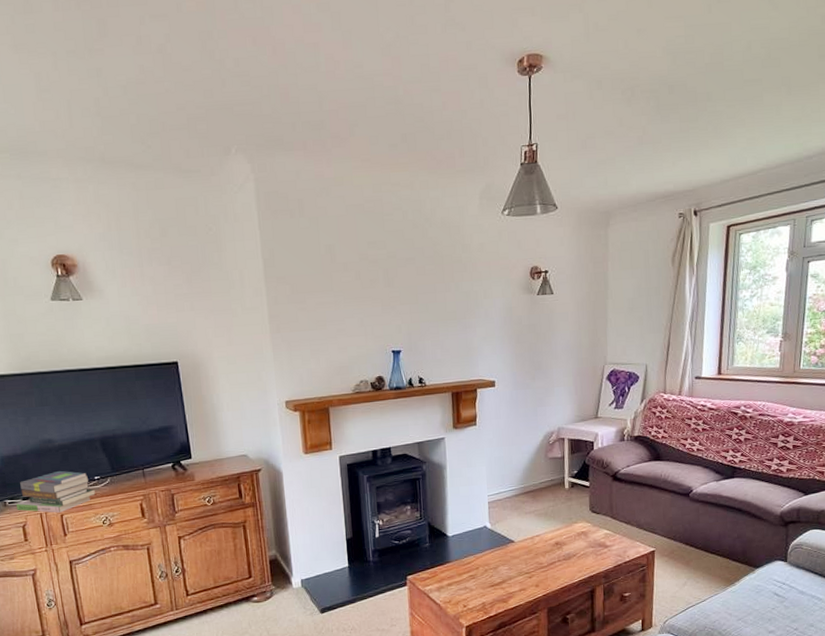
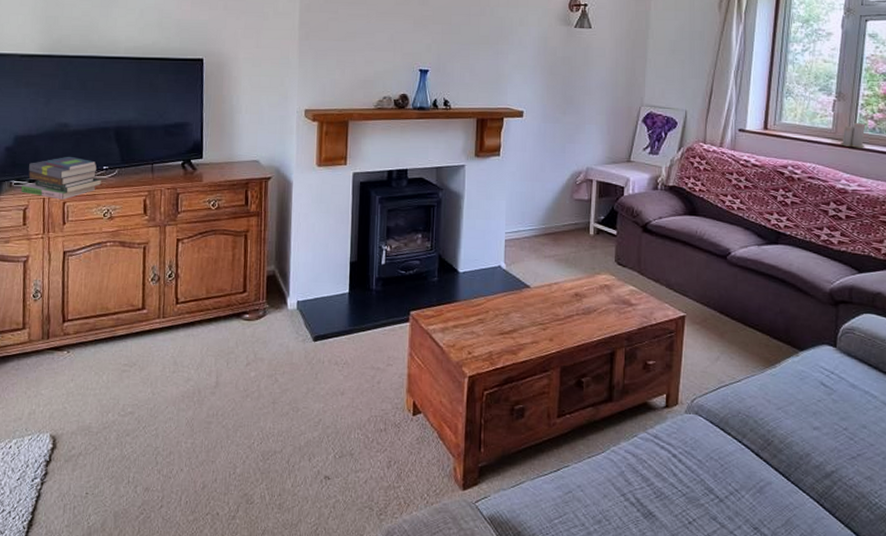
candle: none [787,358,810,383] -> present [841,121,866,148]

